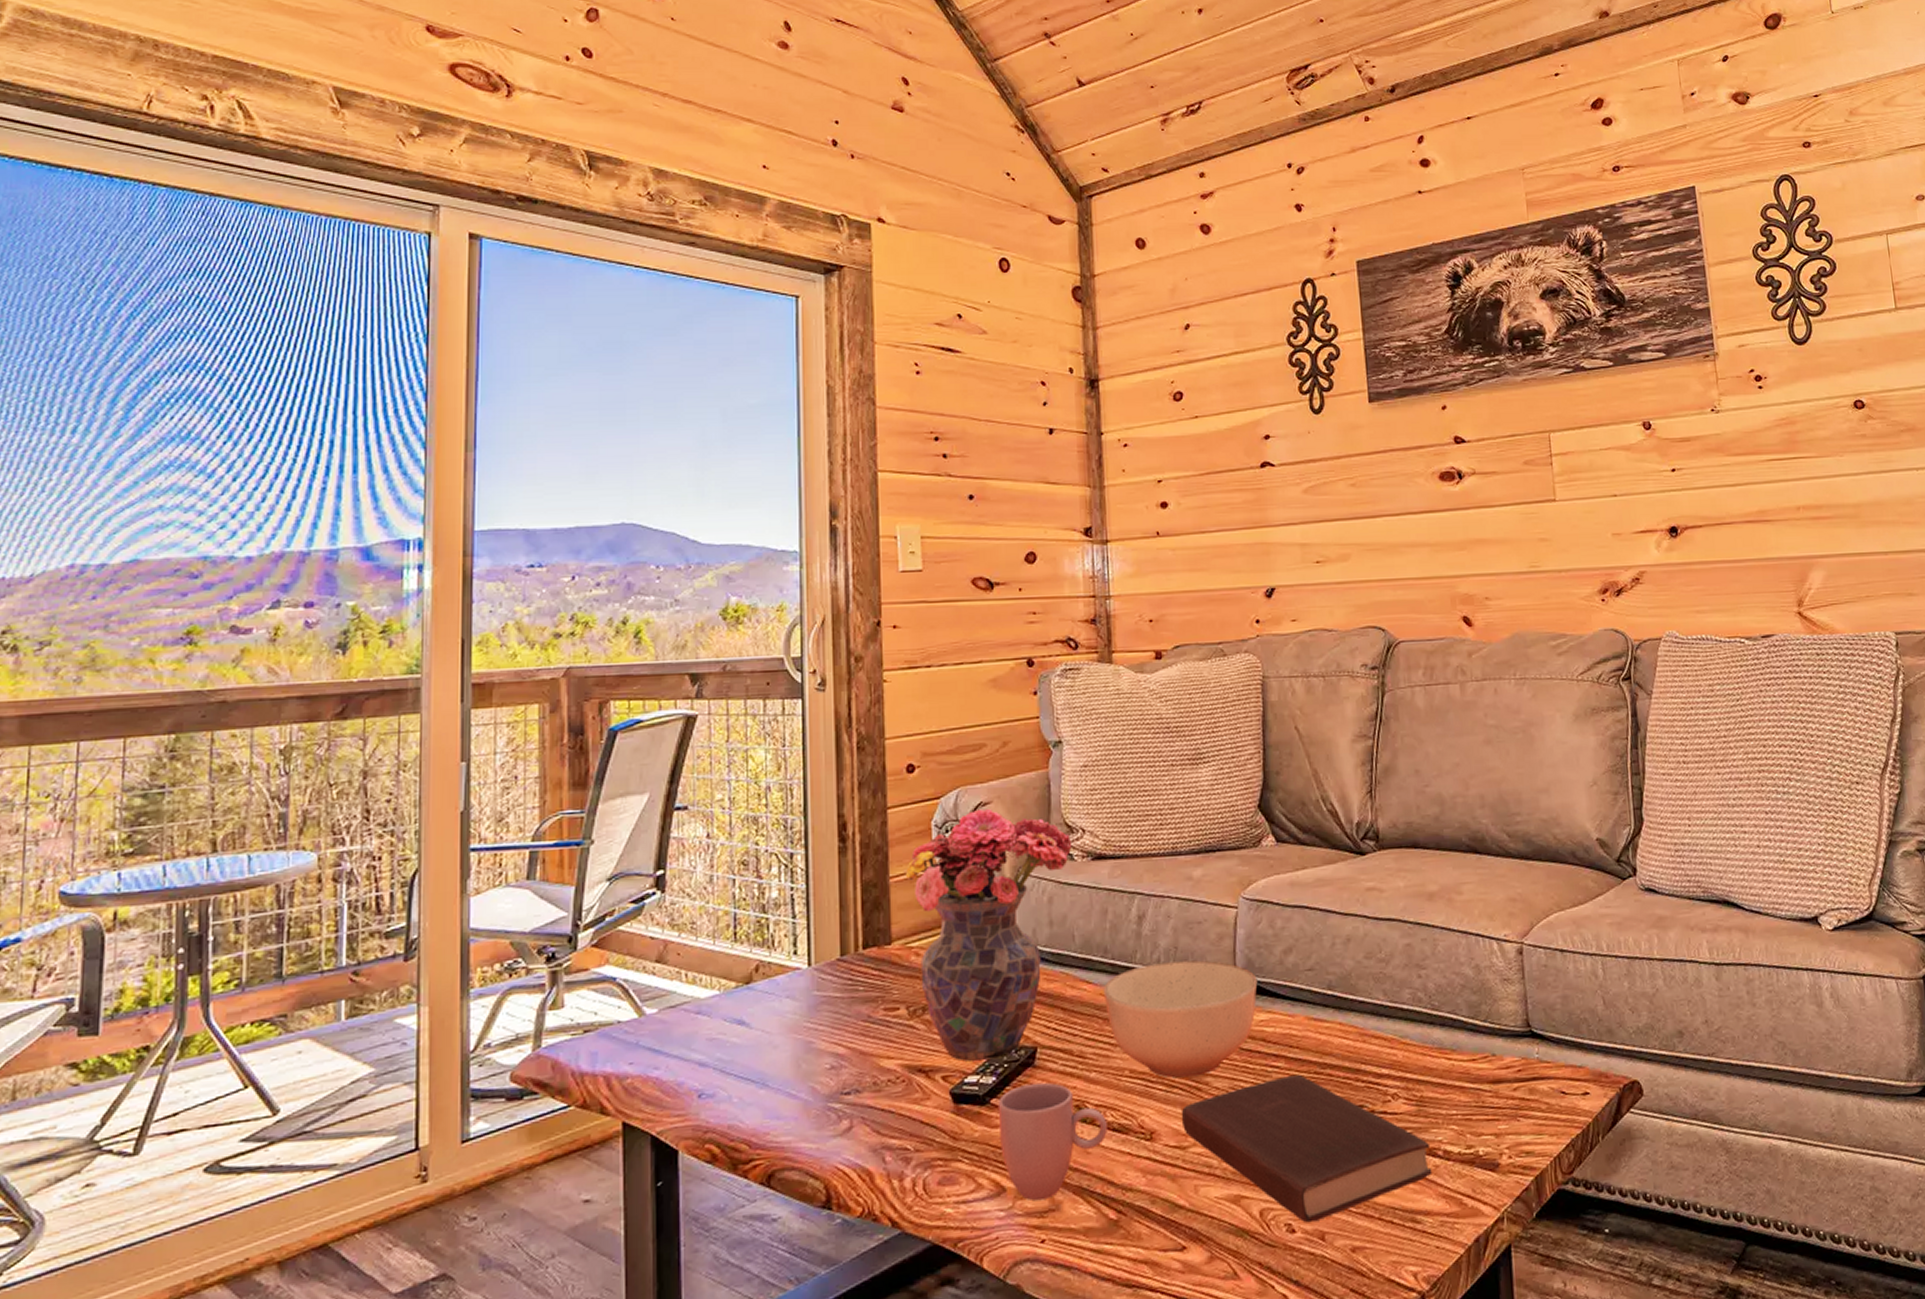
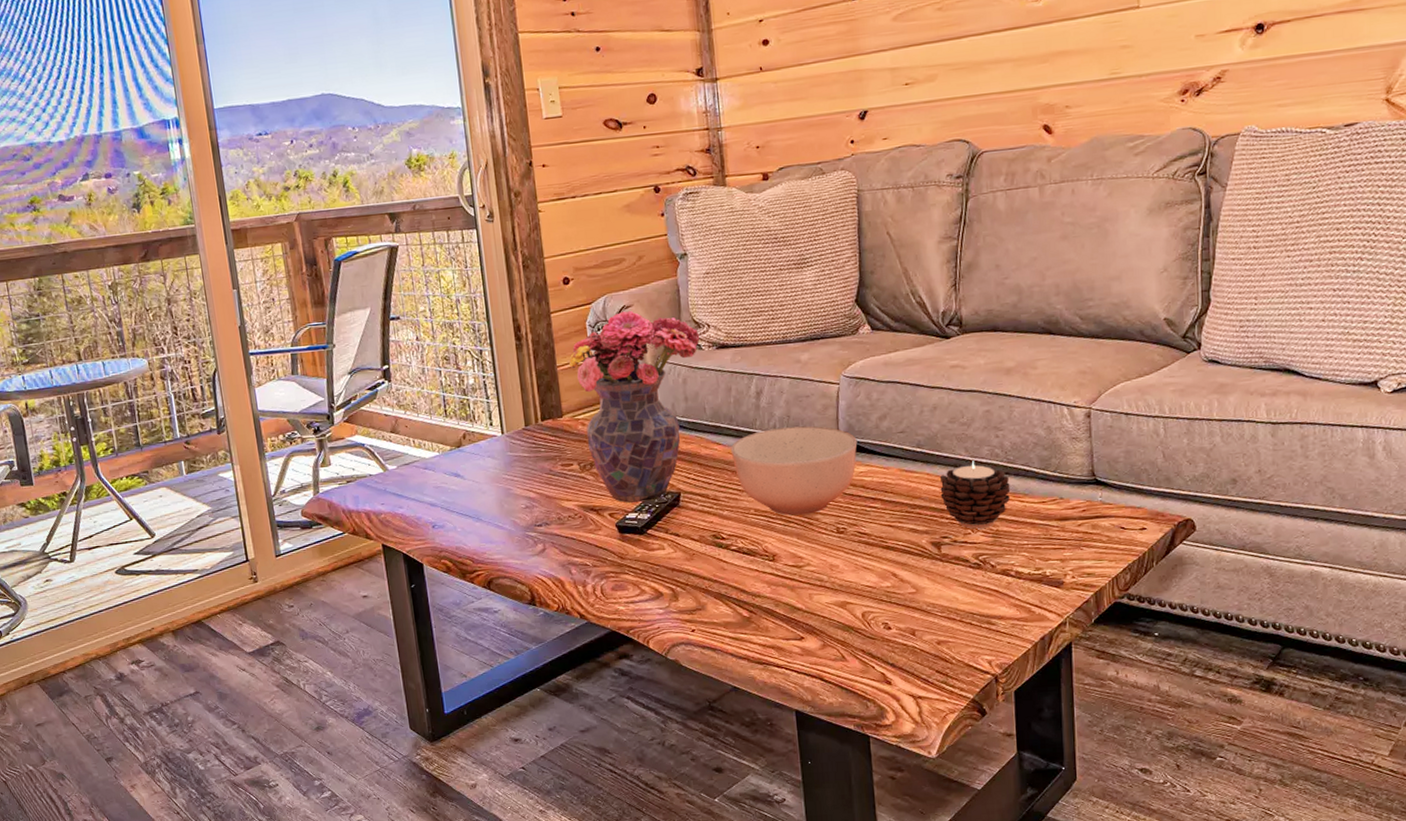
mug: present [997,1082,1107,1201] -> none [652,518,739,603]
book: present [1181,1074,1433,1223] -> none [796,512,1006,623]
candle: none [1354,1007,1436,1095] -> present [939,461,1011,529]

